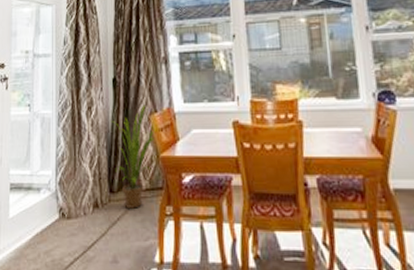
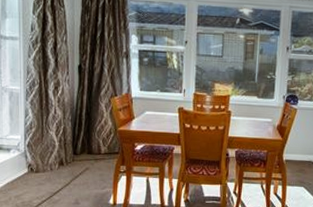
house plant: present [111,104,154,209] -> none [76,89,114,167]

